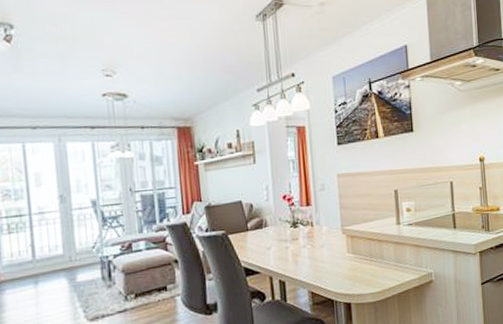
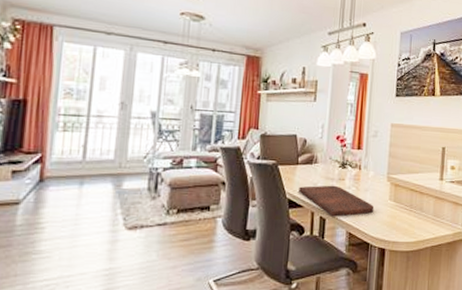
cutting board: none [253,246,332,279] -> present [299,185,373,217]

